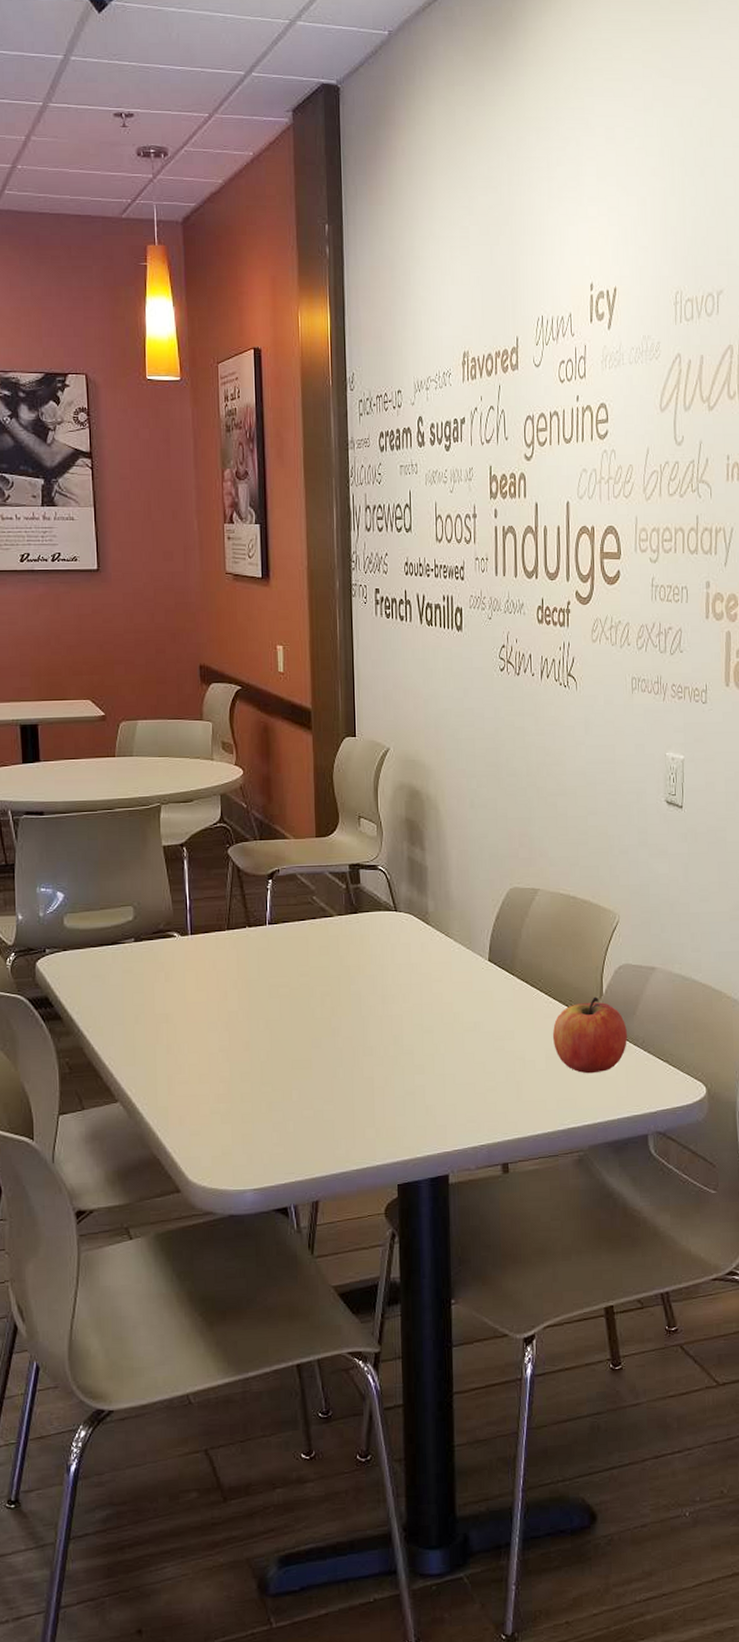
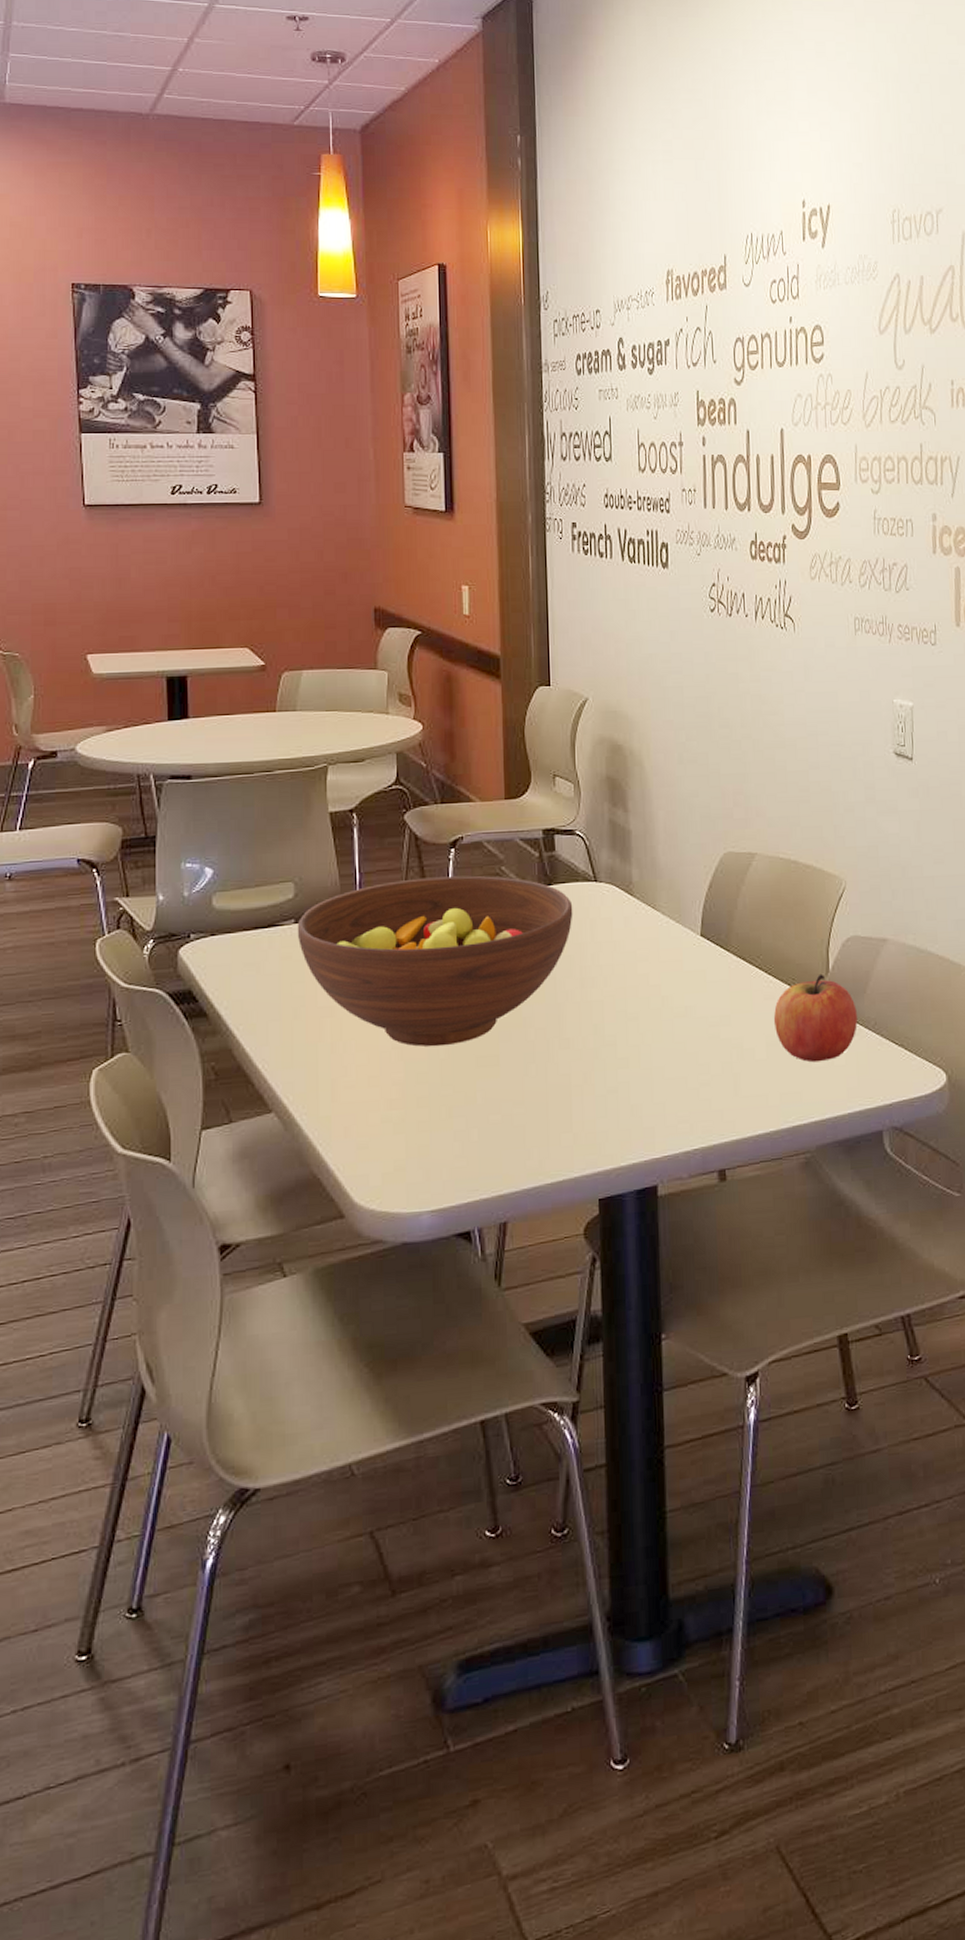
fruit bowl: none [136,903,376,1051] -> present [297,875,573,1047]

